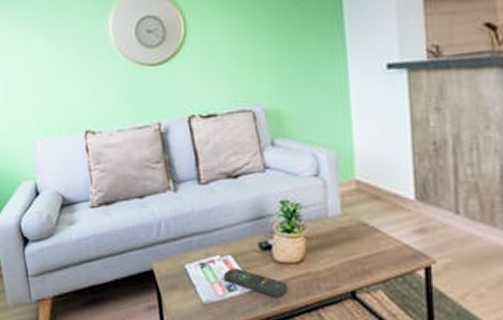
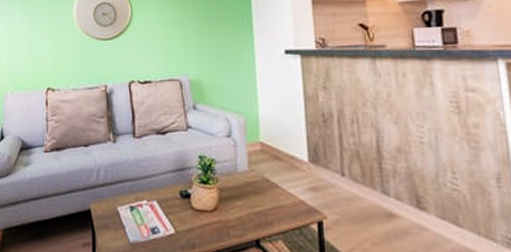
remote control: present [223,268,289,298] -> none [148,212,203,243]

